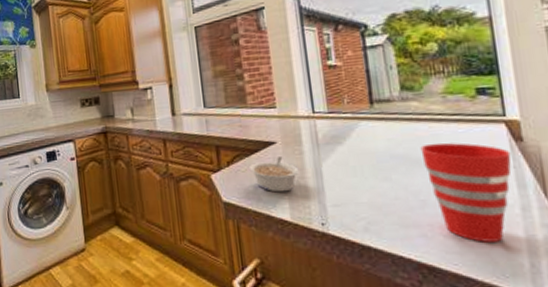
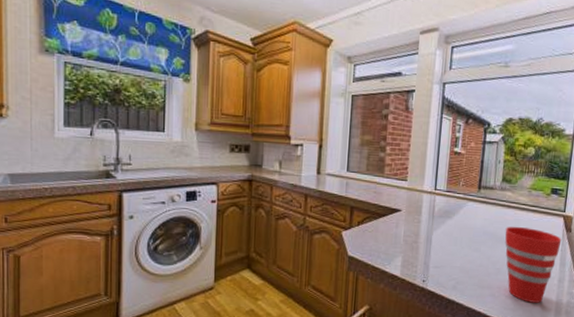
legume: present [248,157,299,193] -> none [374,223,415,253]

